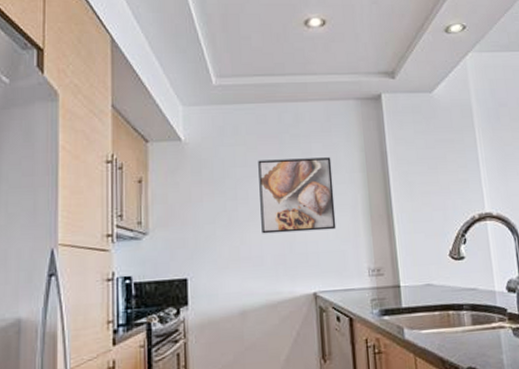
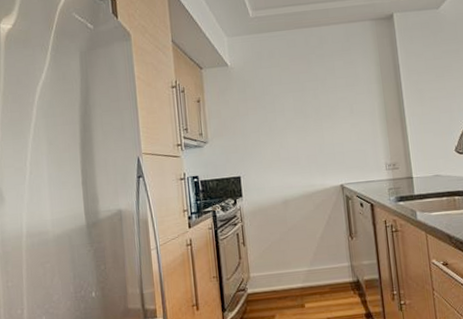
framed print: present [258,157,336,234] -> none [290,72,358,139]

